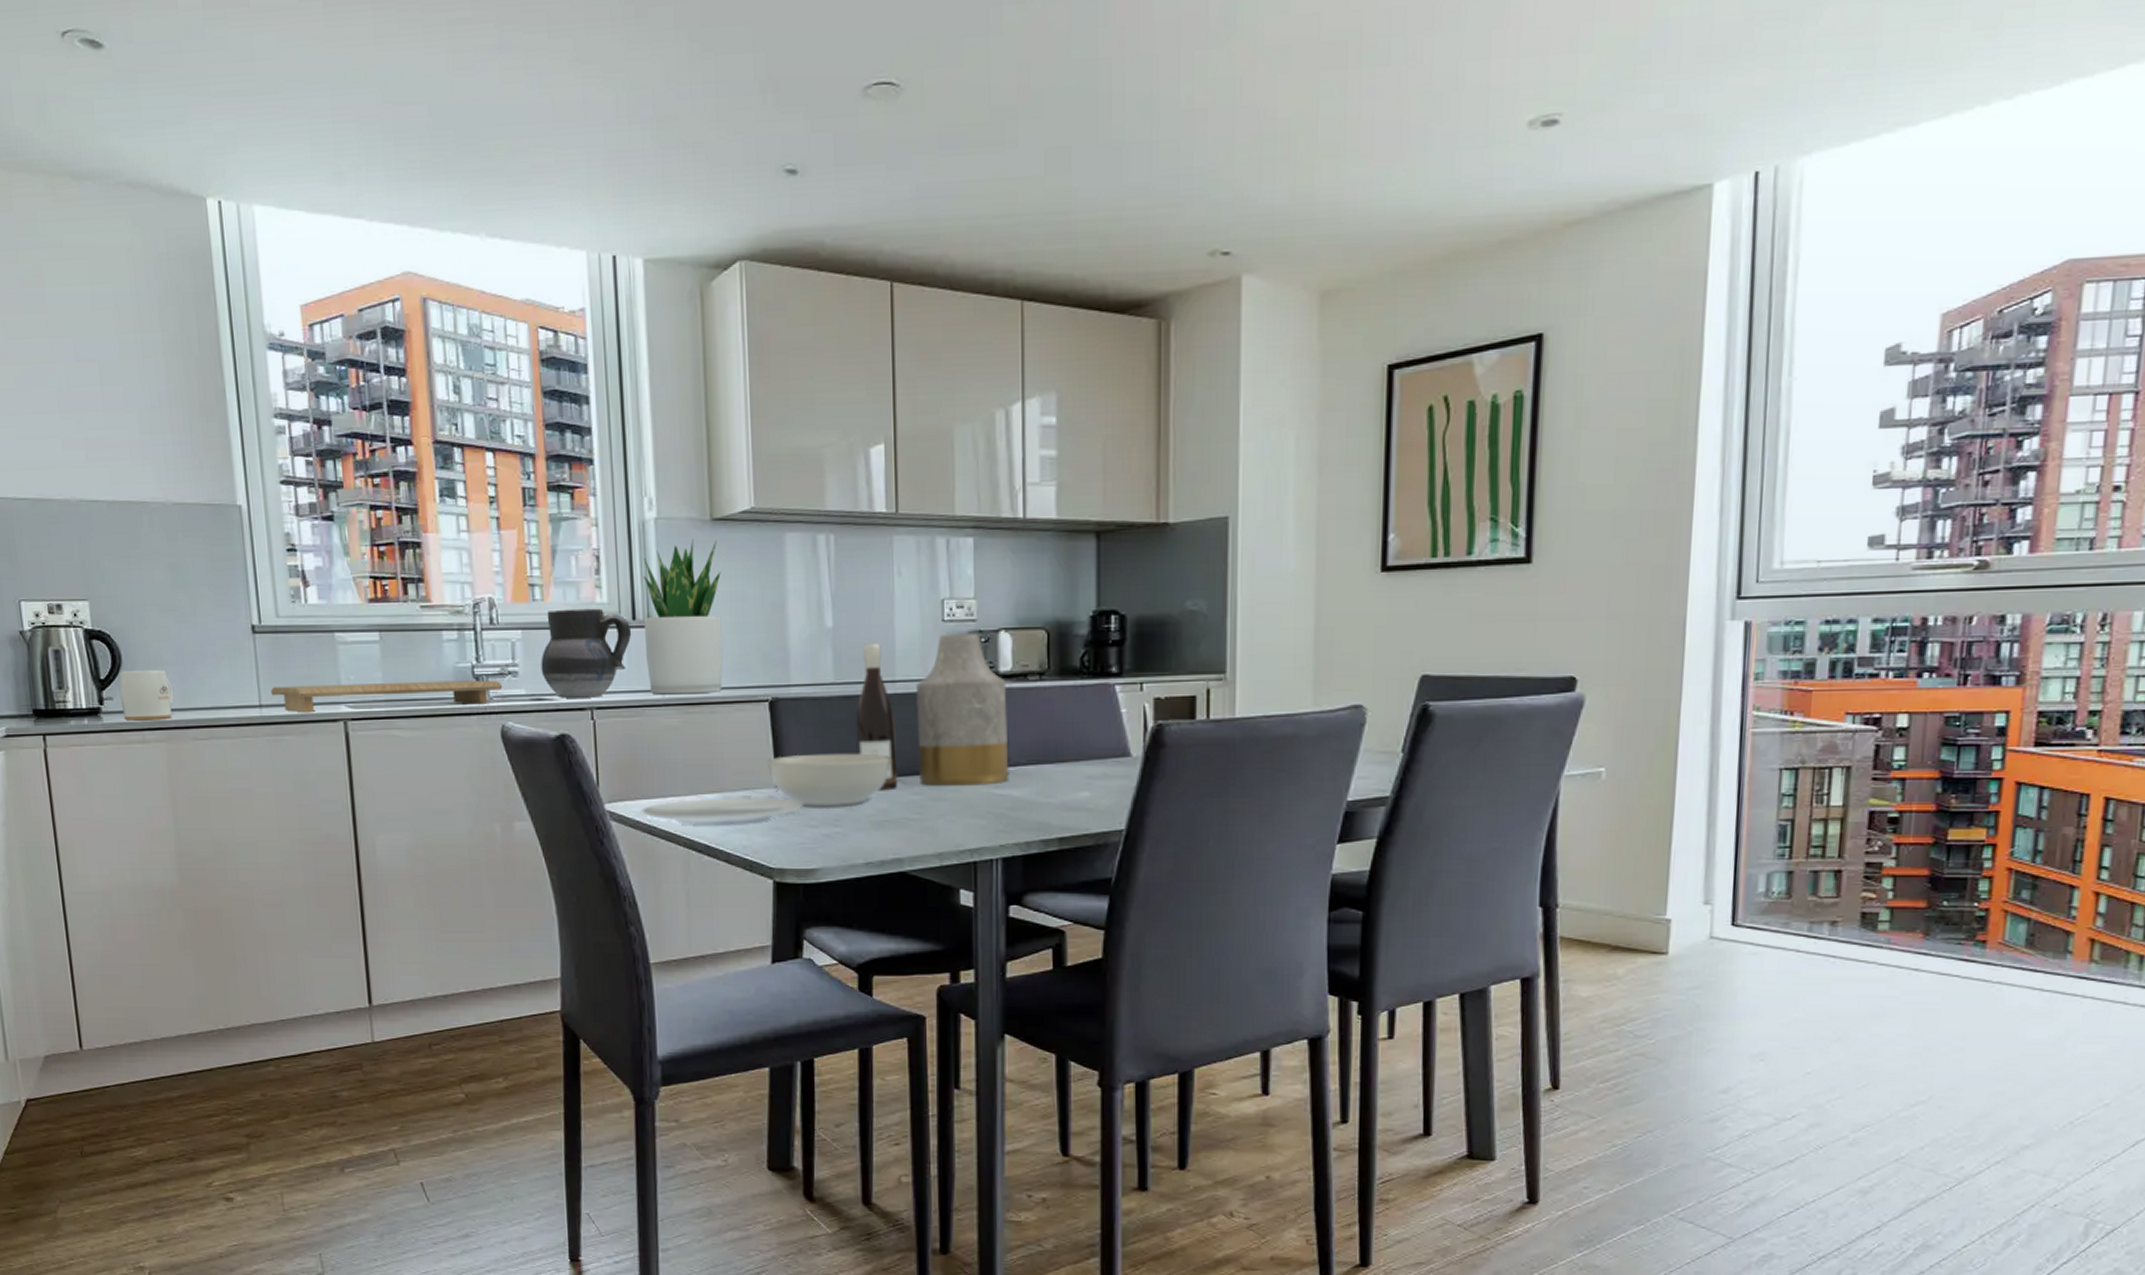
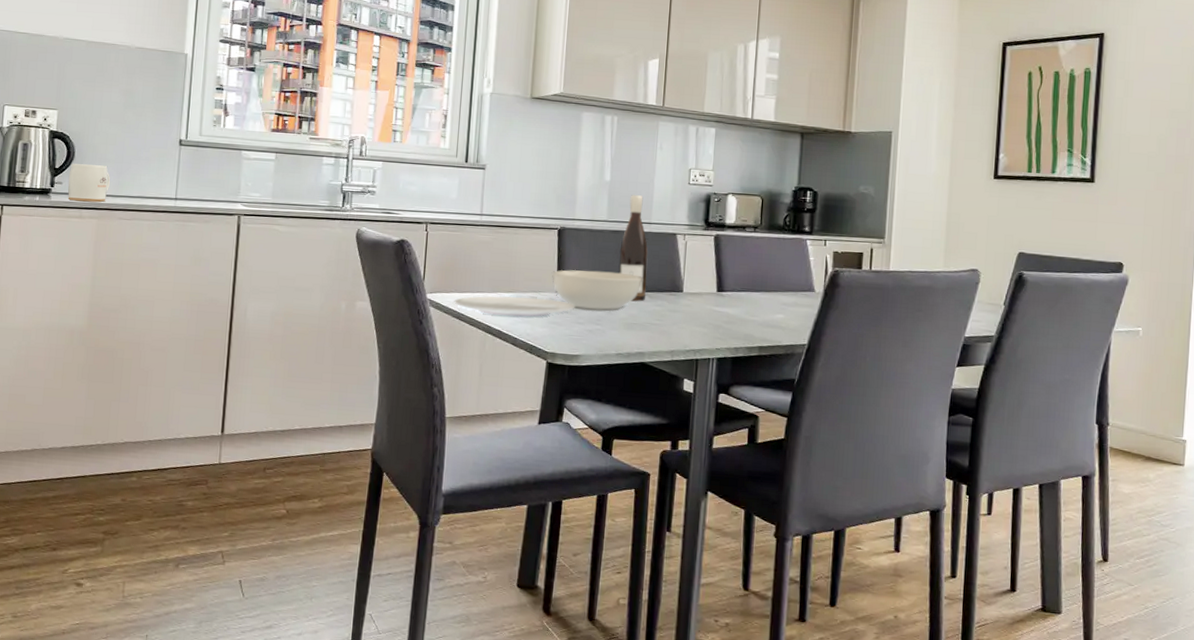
cutting board: present [270,680,503,713] -> none [185,186,363,213]
ceramic jug: present [541,608,631,698] -> none [393,149,463,216]
planter: present [643,539,723,695] -> none [471,110,534,220]
vase: present [915,633,1009,787] -> none [662,193,730,304]

